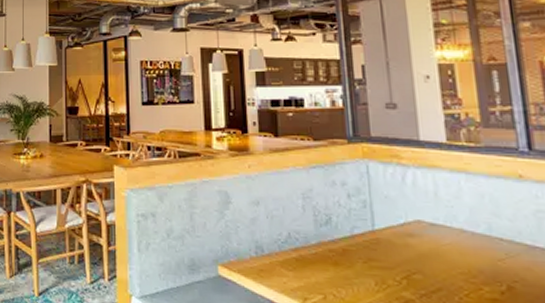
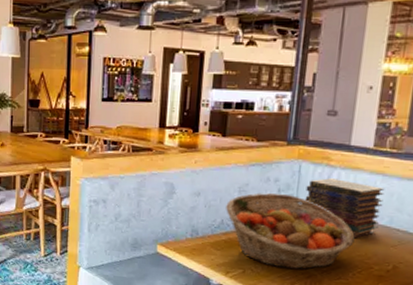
fruit basket: none [291,199,451,294] -> present [226,193,355,270]
book stack: none [379,179,476,252] -> present [305,178,385,239]

